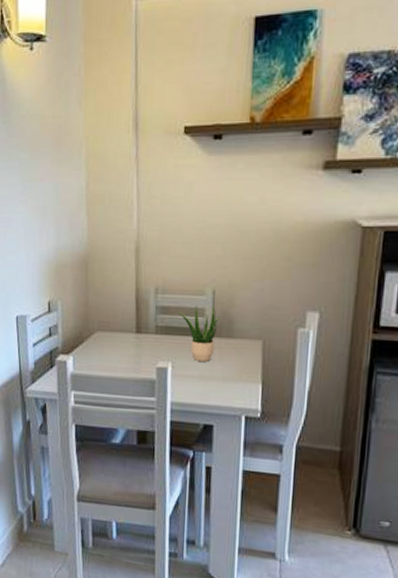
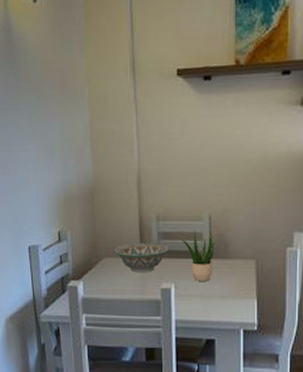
decorative bowl: none [107,316,168,350] -> present [114,242,169,273]

